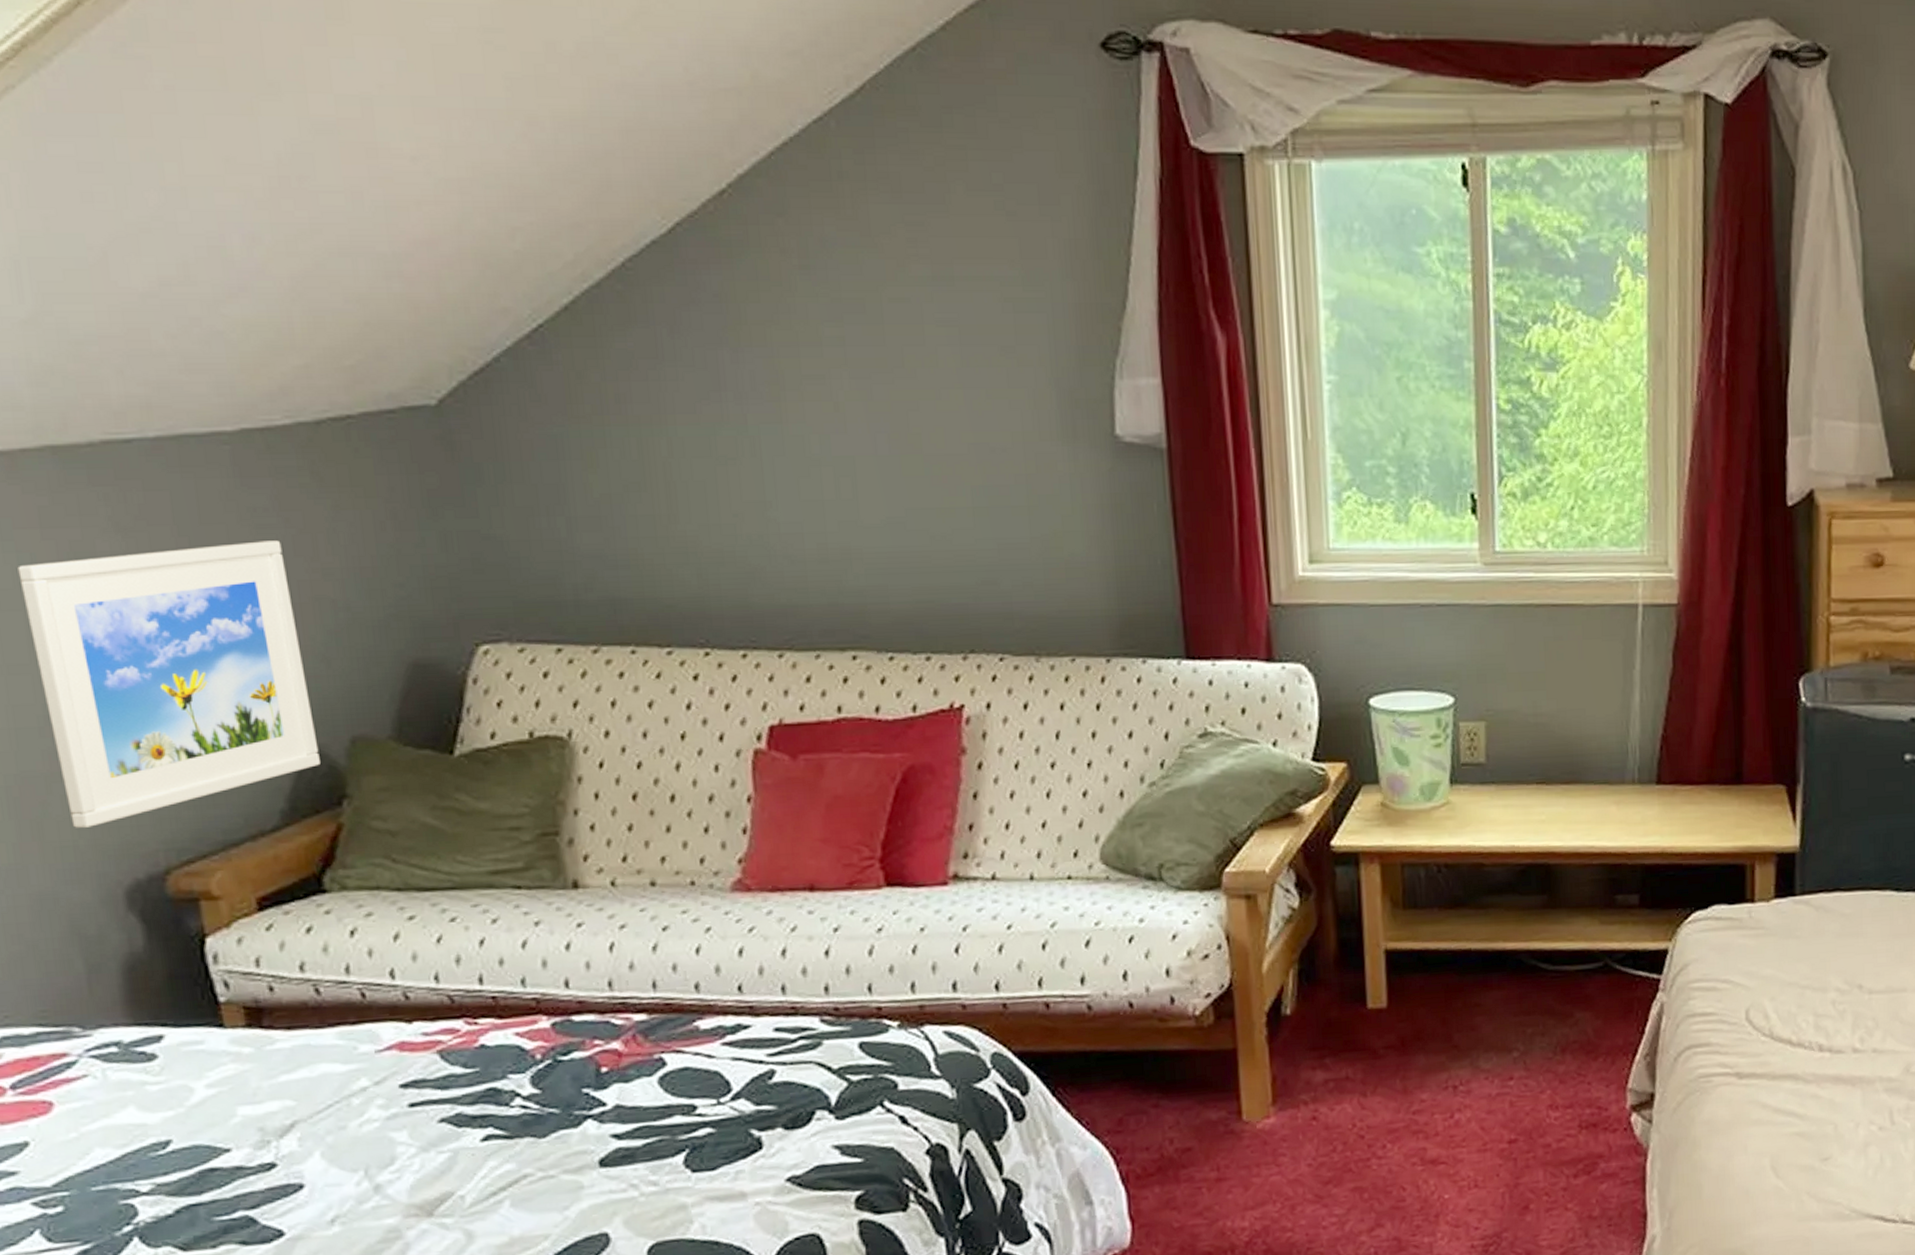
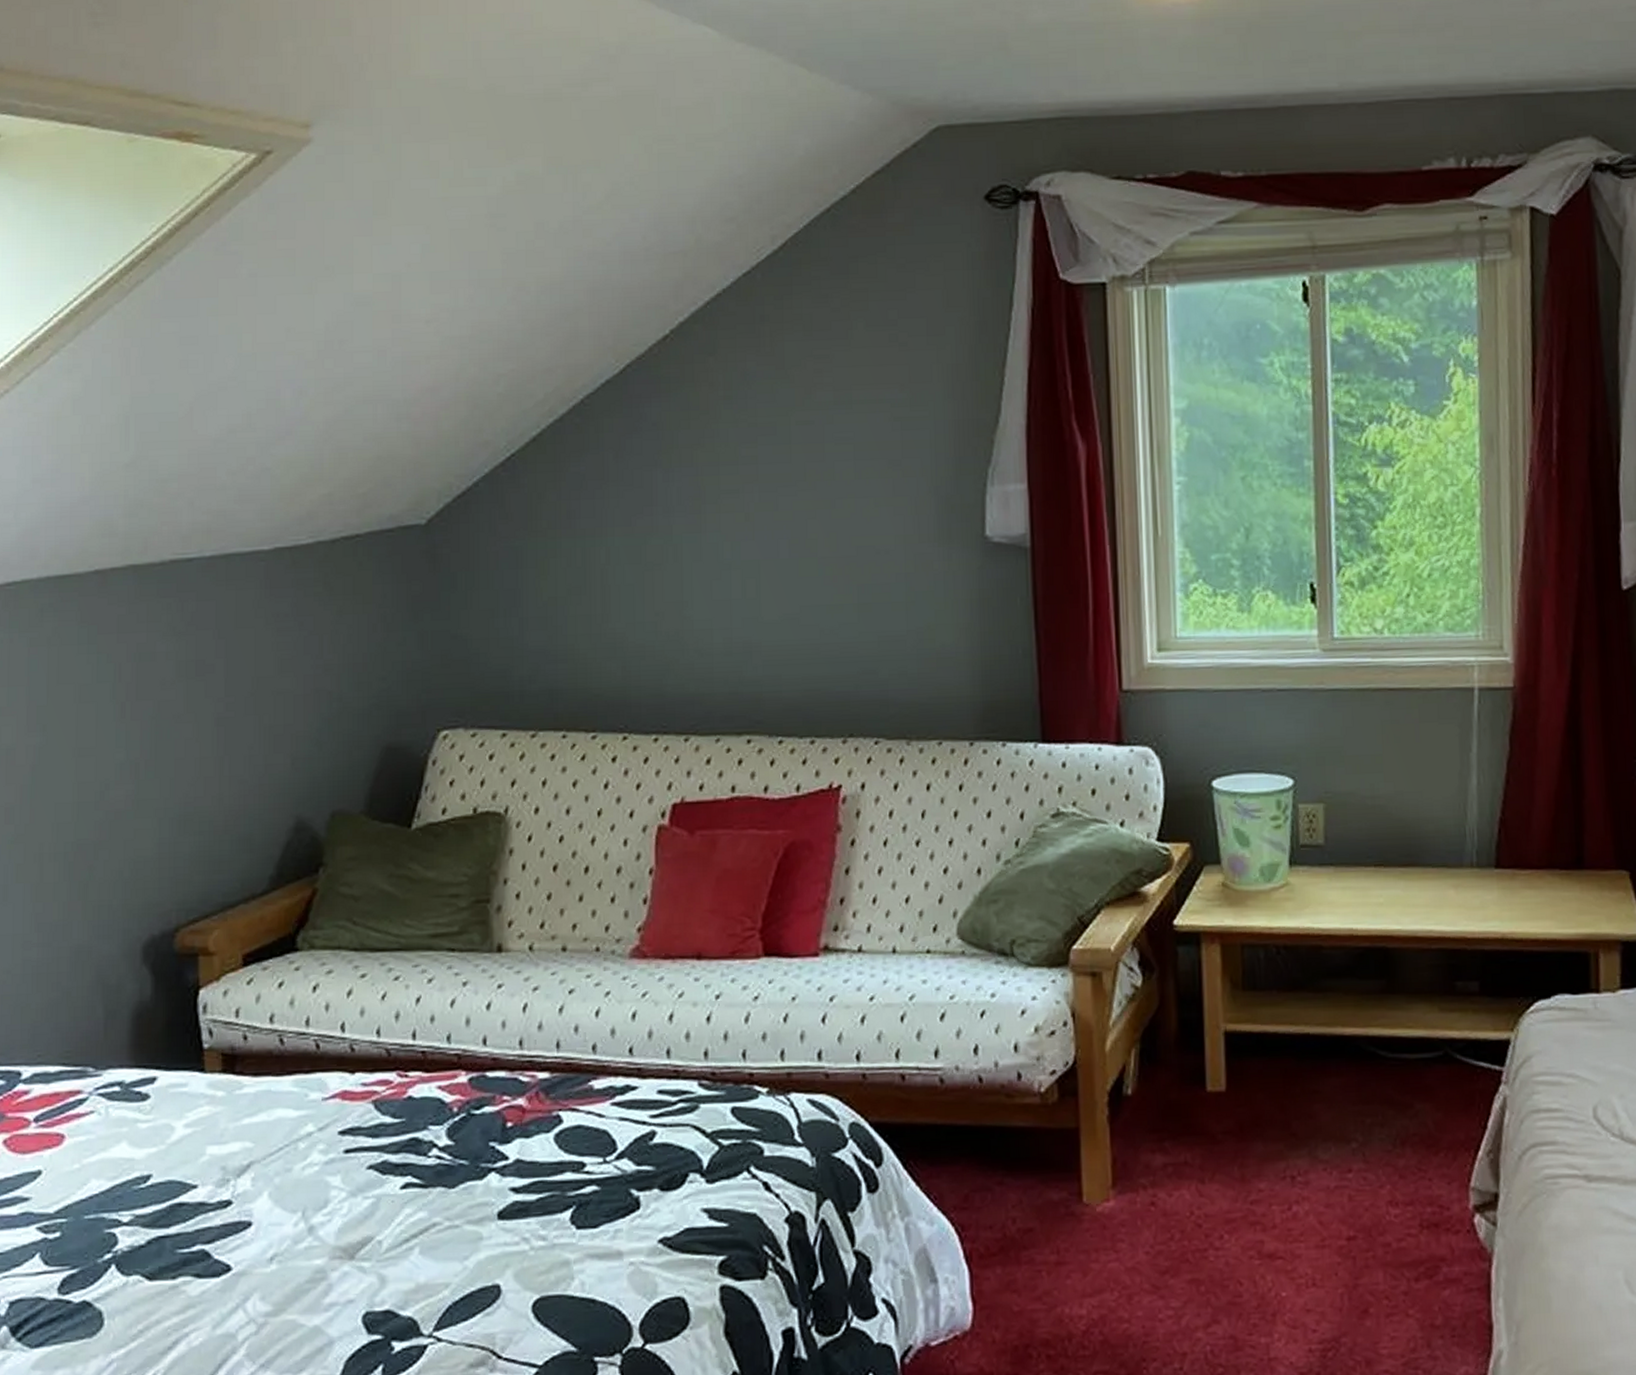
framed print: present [17,540,320,828] -> none [96,641,305,889]

